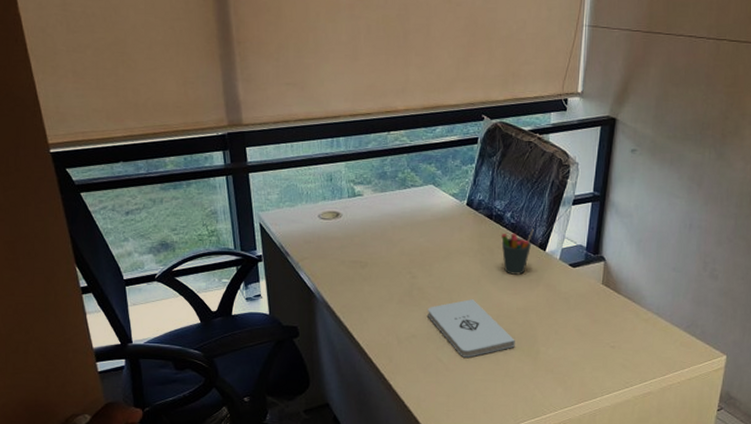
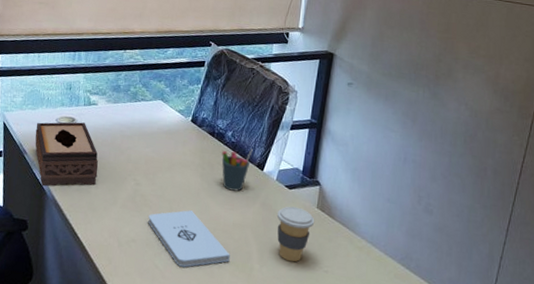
tissue box: none [296,216,370,289] -> present [35,122,99,187]
coffee cup: none [561,285,600,341] -> present [276,206,315,262]

